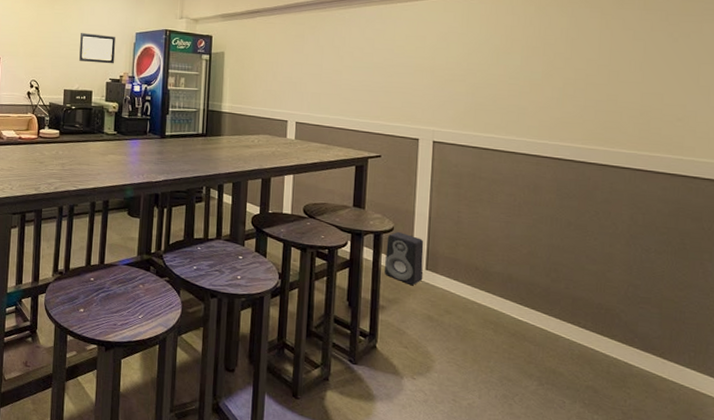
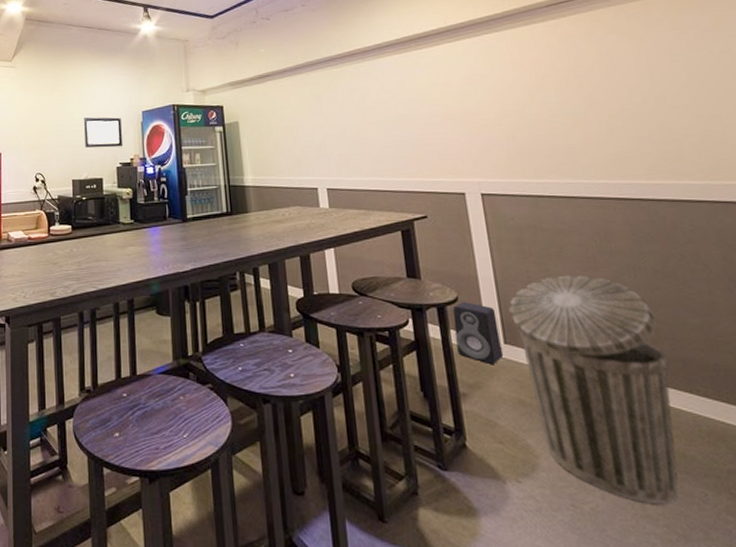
trash can: none [436,218,560,406] -> present [509,275,679,504]

